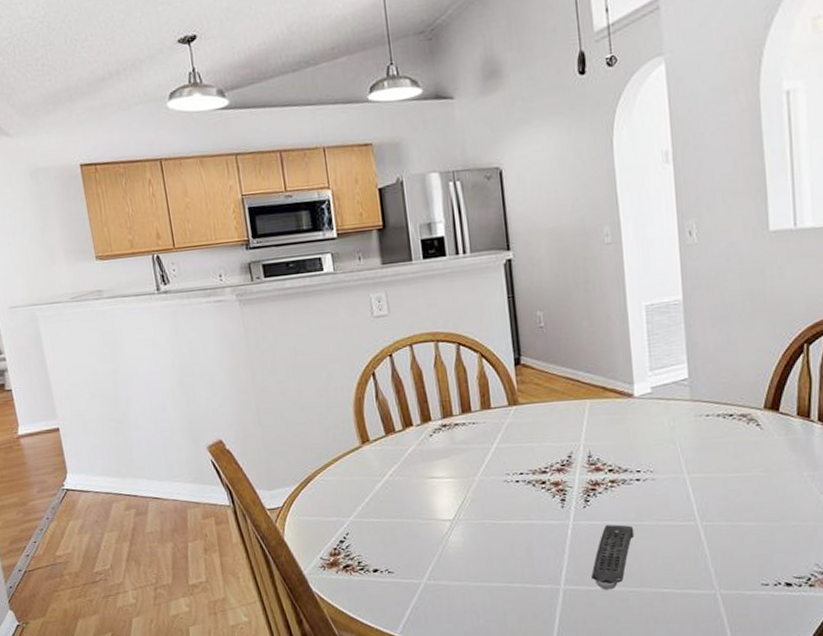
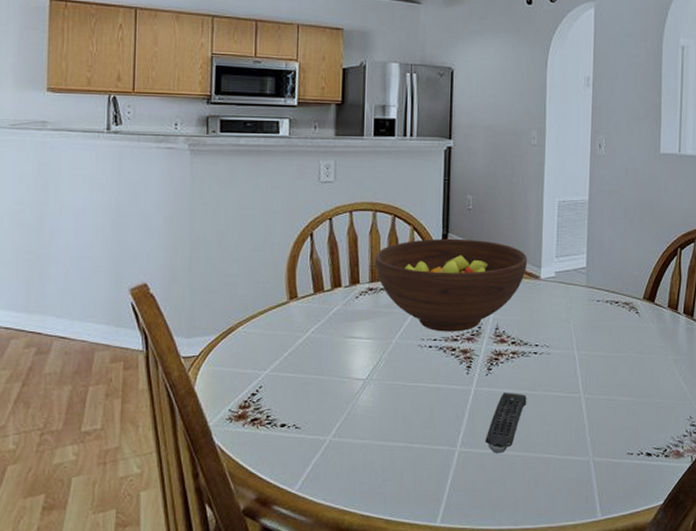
fruit bowl: none [443,360,617,465] -> present [375,238,528,332]

